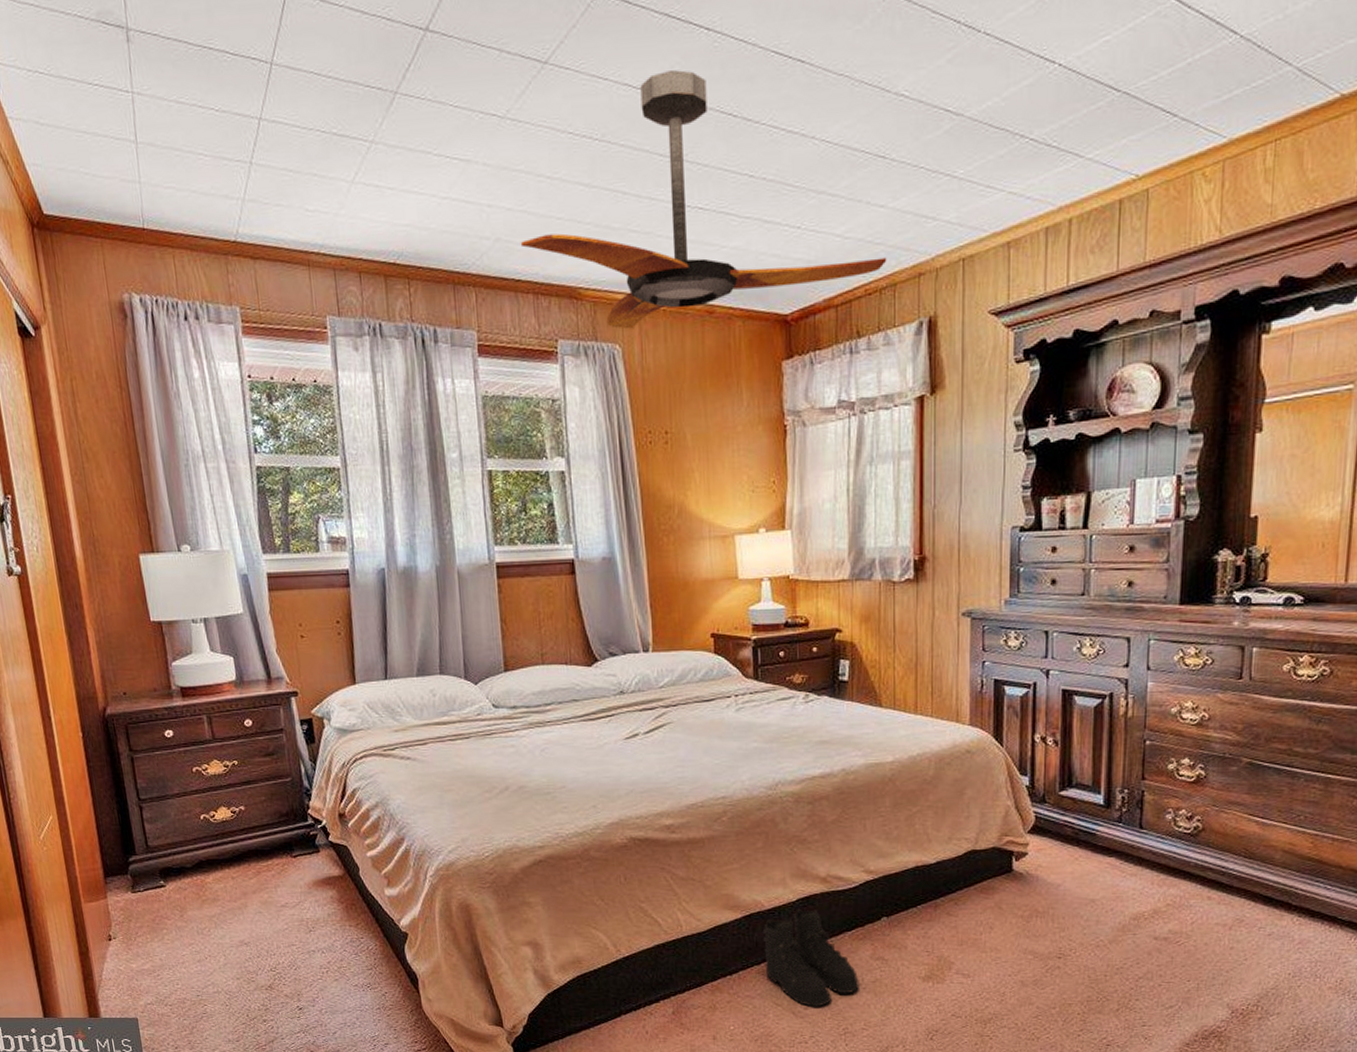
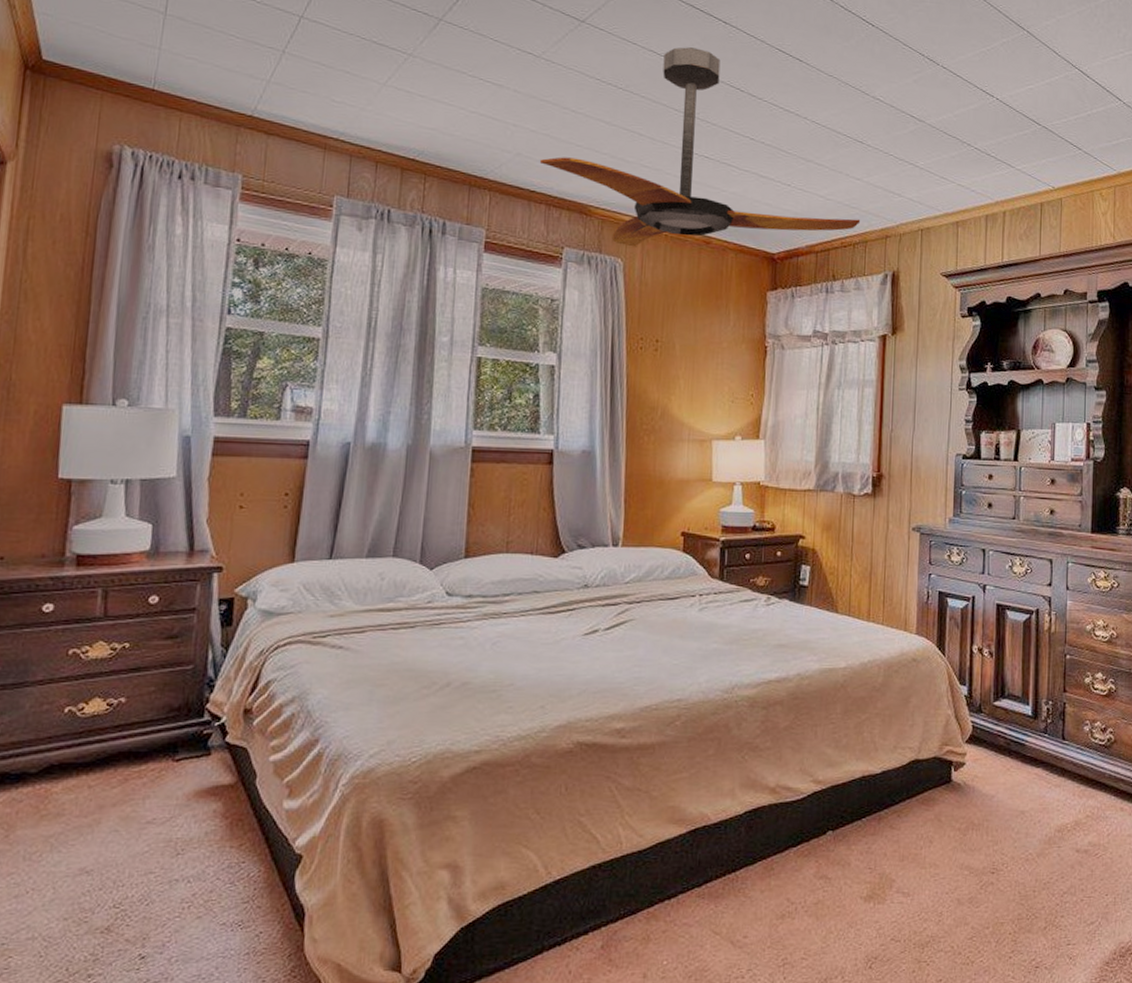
boots: present [763,908,859,1007] -> none [706,822,801,935]

